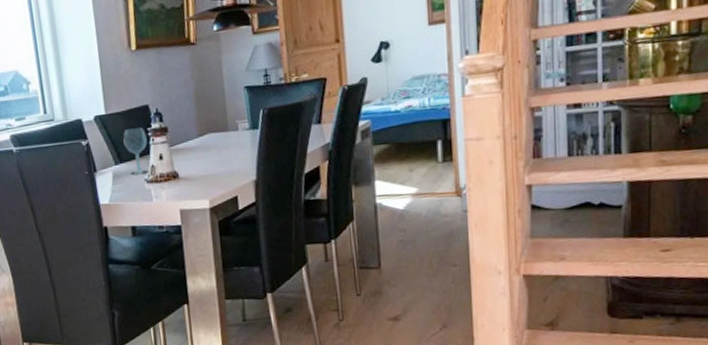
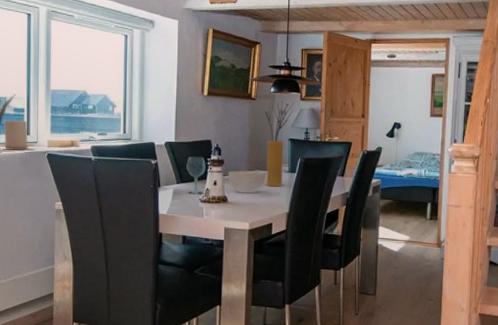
bowl: none [174,133,223,165] -> present [227,170,266,194]
vase: none [209,39,246,152] -> present [265,101,295,187]

